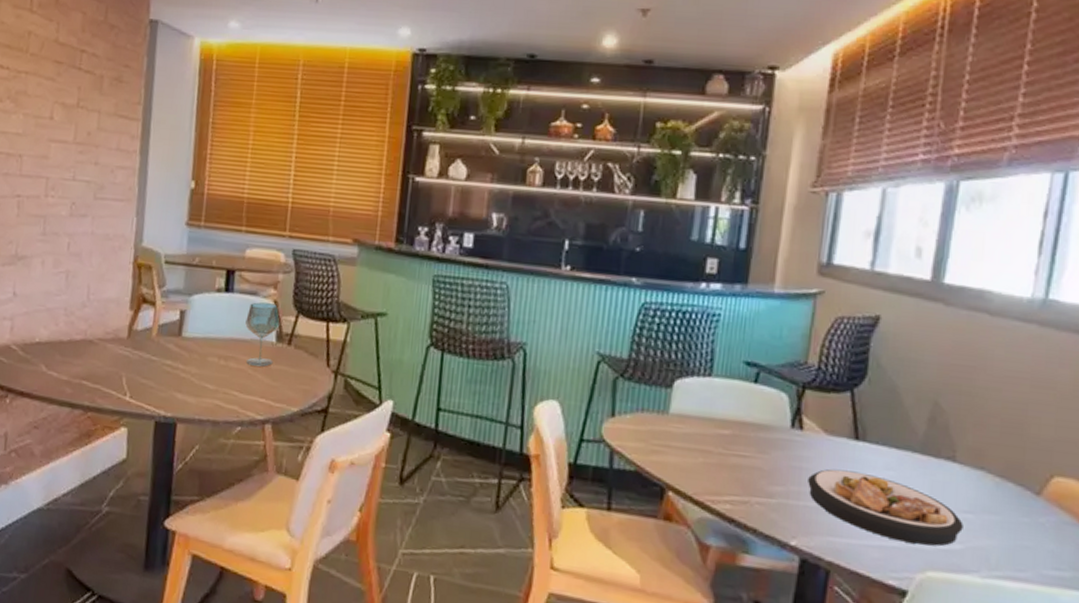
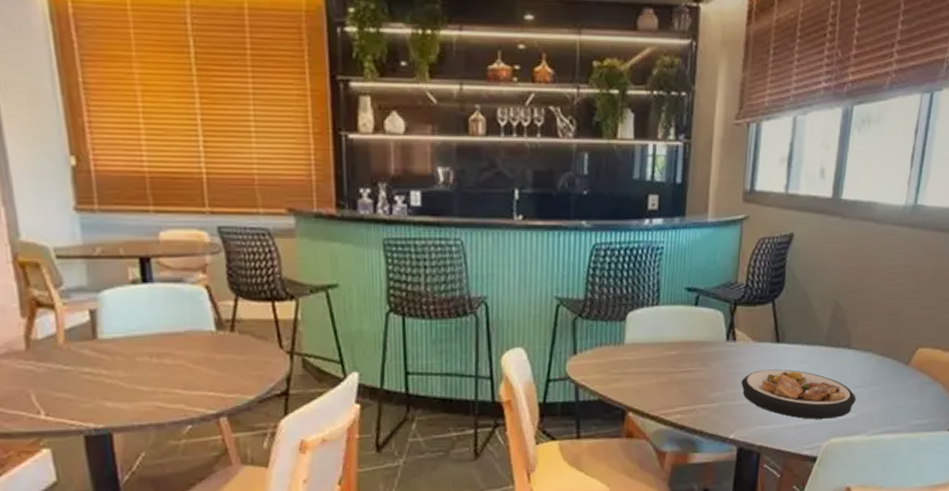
wine glass: present [245,302,280,367] -> none [174,289,217,360]

